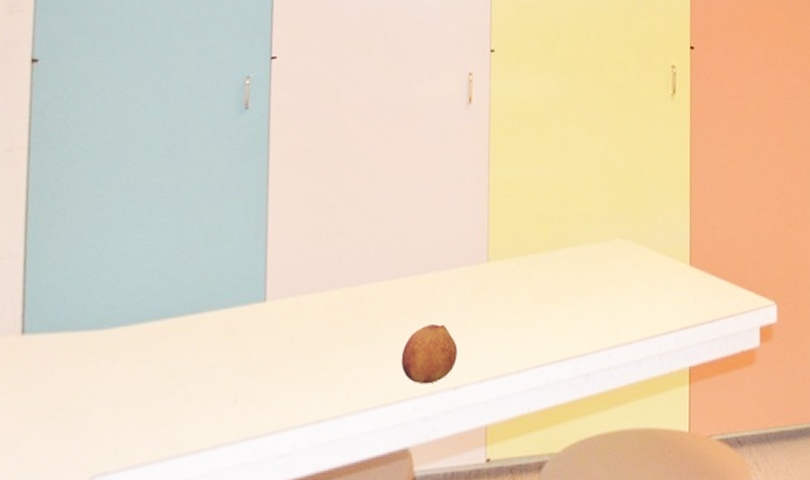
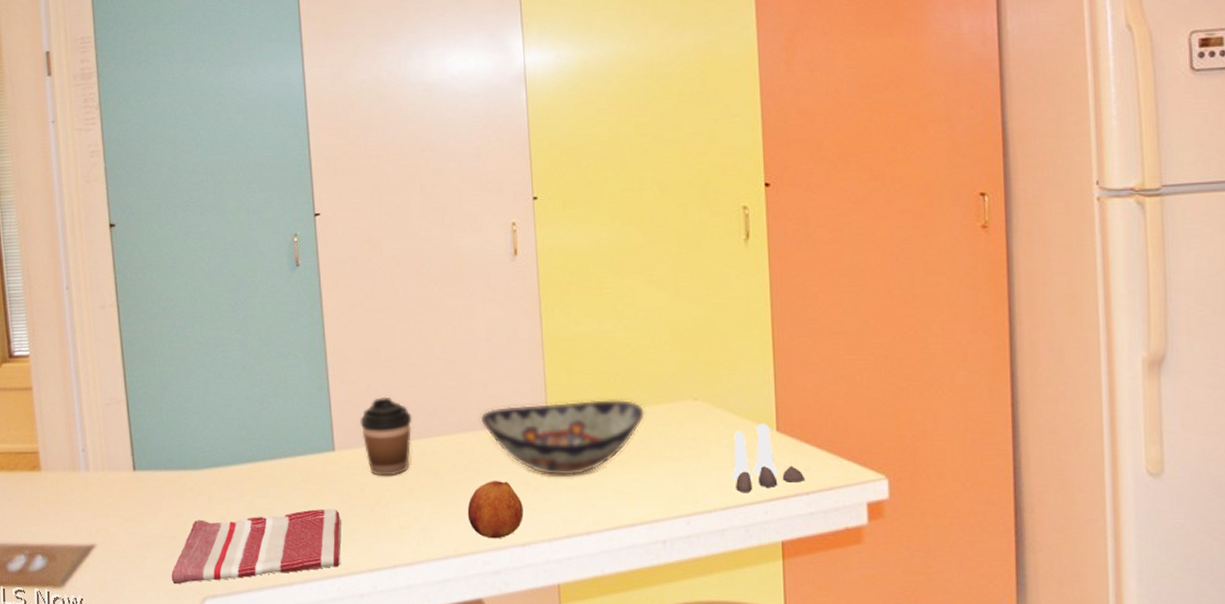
dish towel: none [52,364,265,465] -> present [171,508,342,585]
coffee cup: none [297,242,353,326] -> present [360,396,412,476]
decorative bowl: none [422,239,579,317] -> present [480,398,646,477]
salt and pepper shaker set: none [650,258,712,324] -> present [731,423,806,493]

